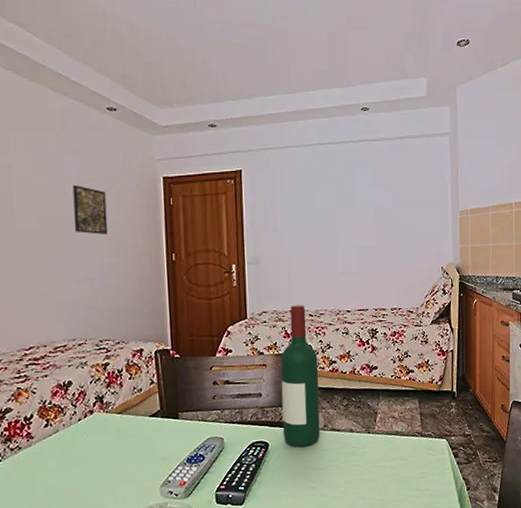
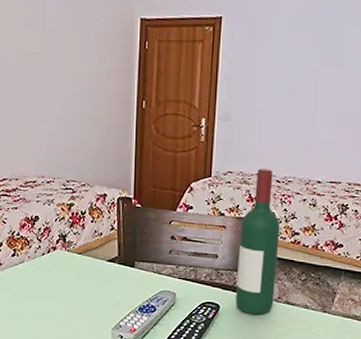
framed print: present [72,184,108,235] -> none [52,20,83,75]

